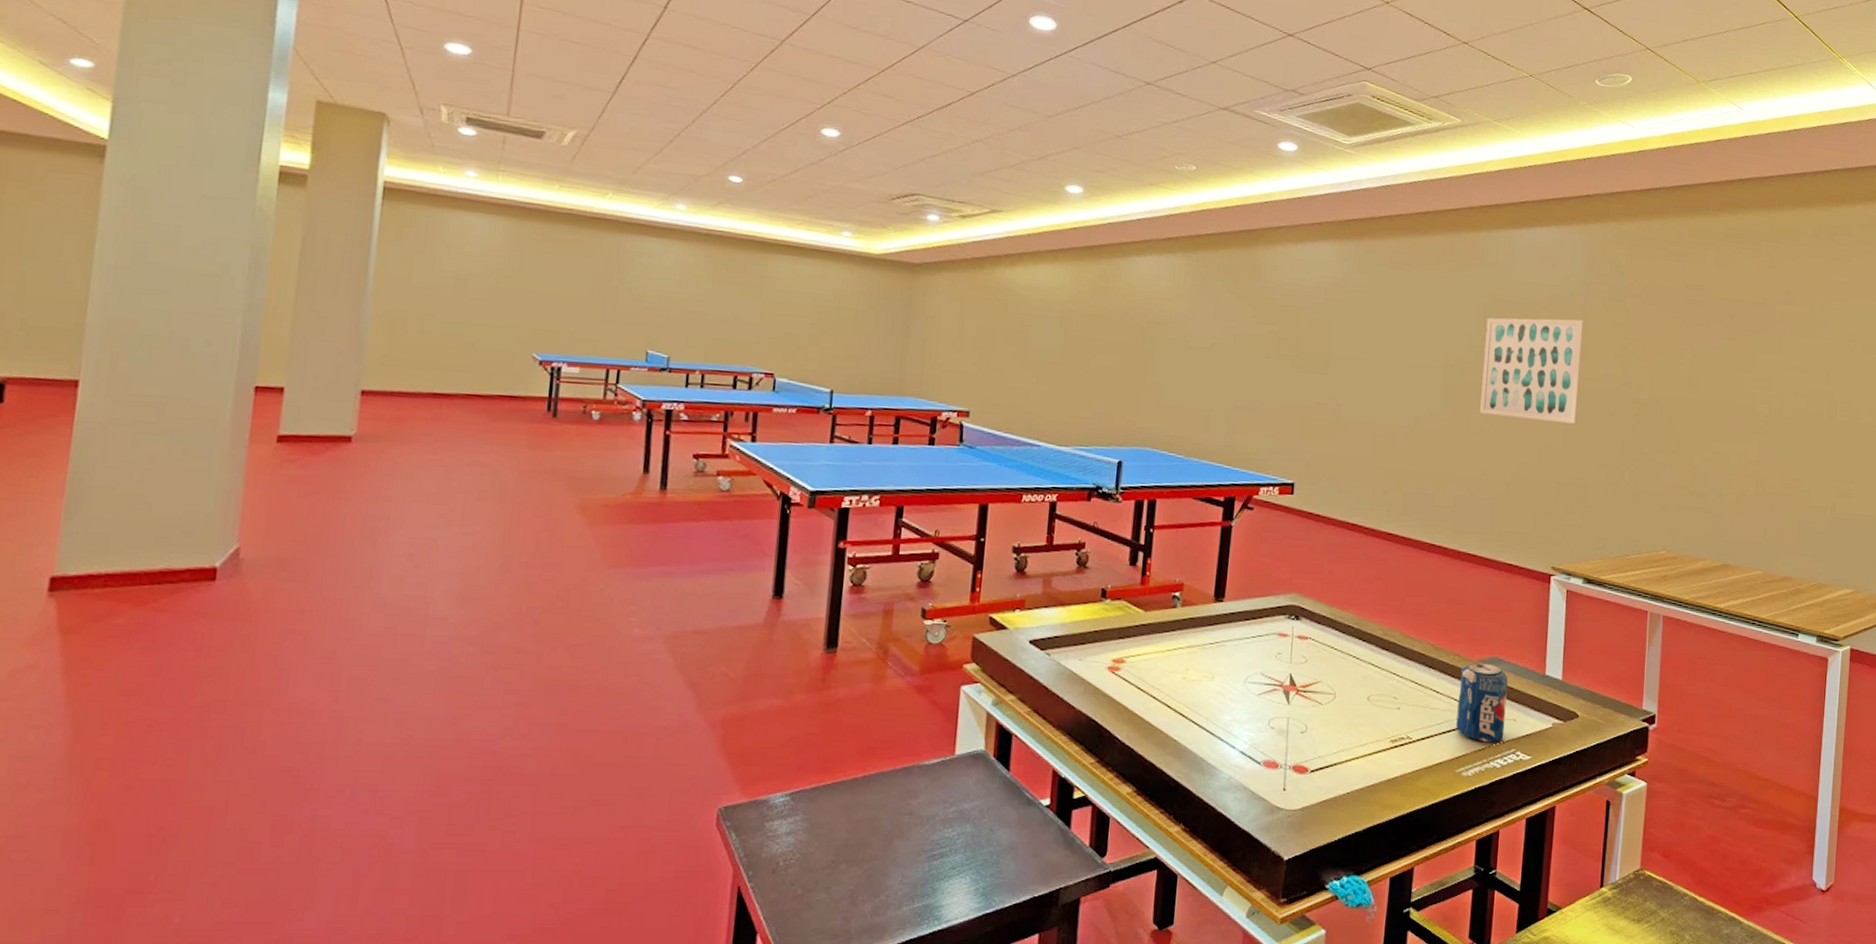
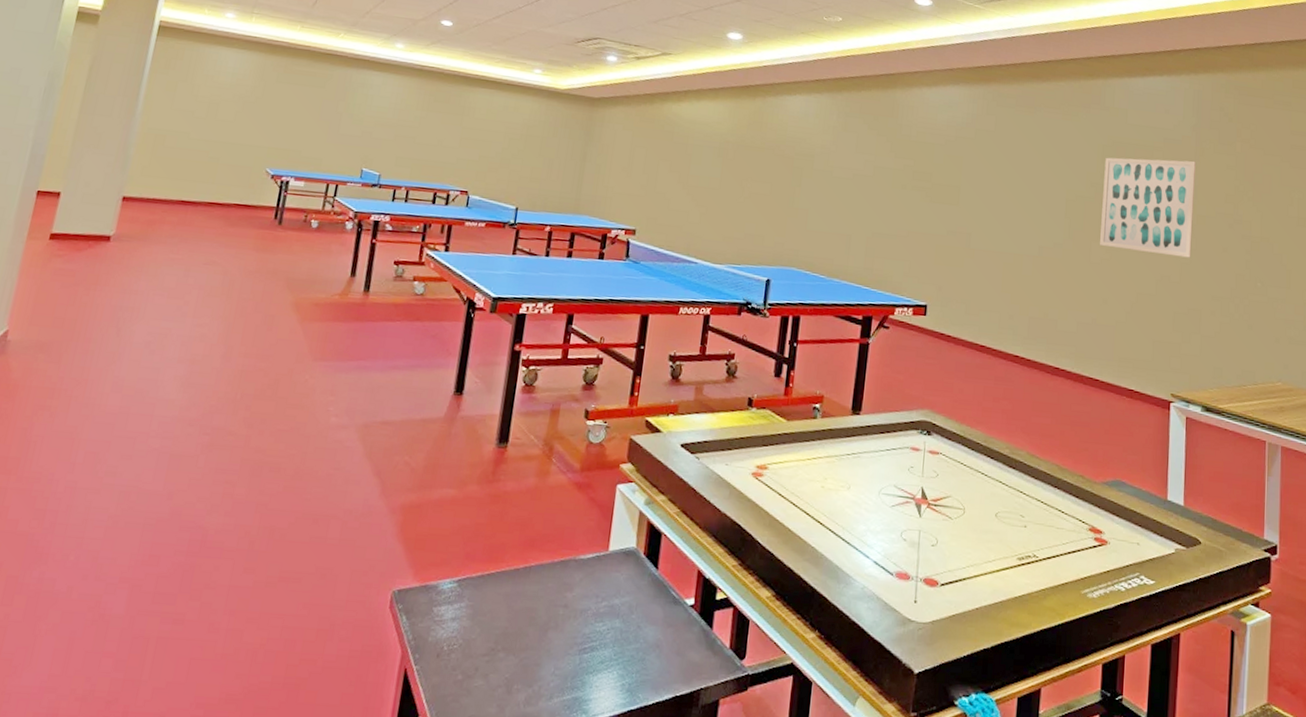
beverage can: present [1456,663,1508,743] -> none [1081,485,1131,566]

